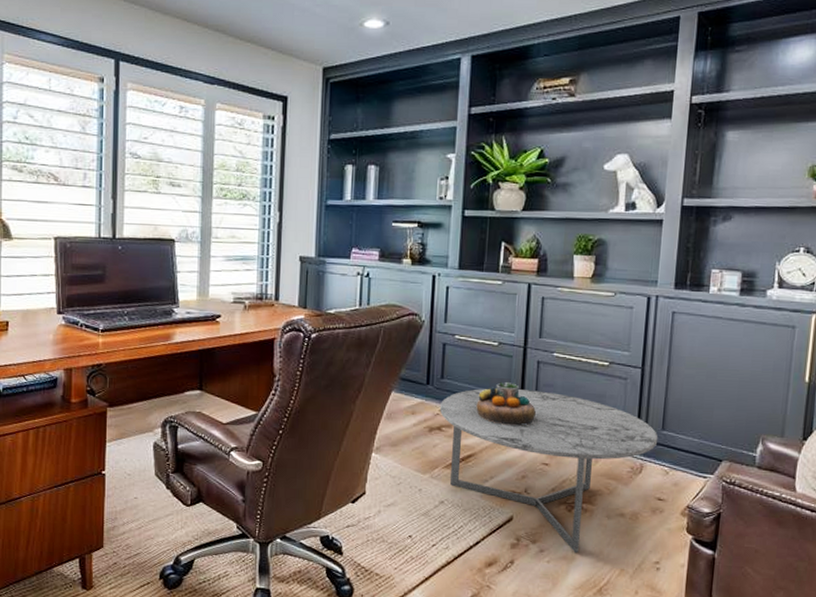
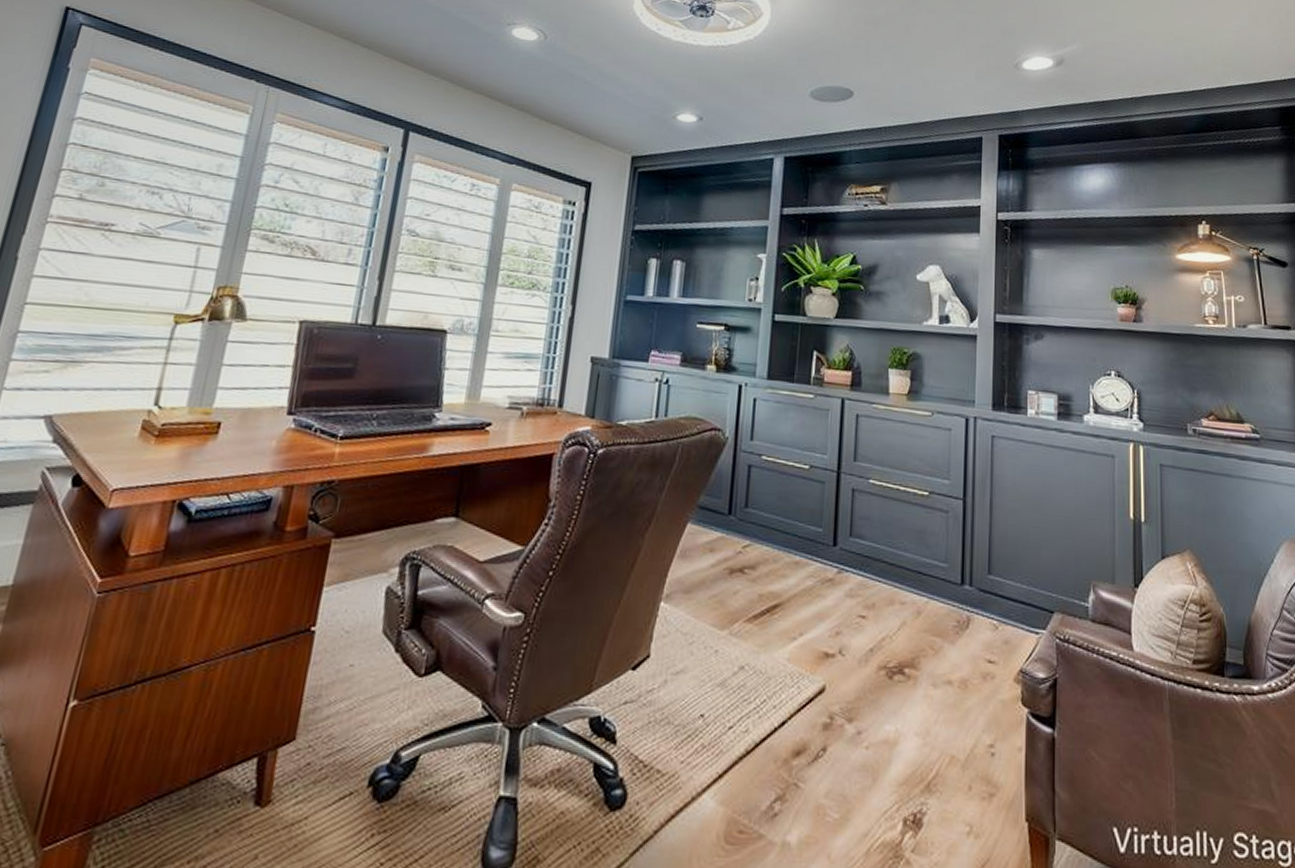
coffee table: present [440,389,658,554] -> none [743,521,985,736]
decorative bowl: present [476,381,536,426] -> none [784,512,851,568]

